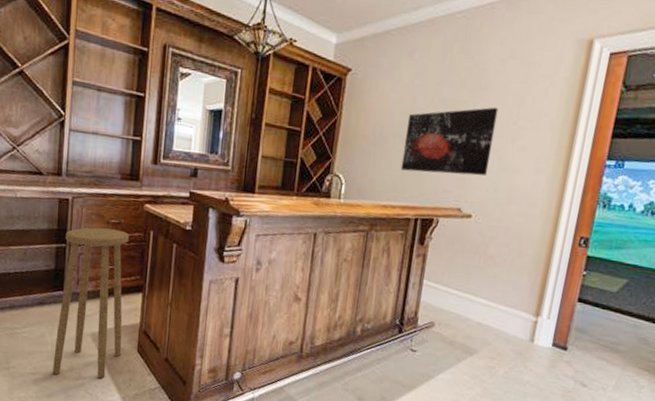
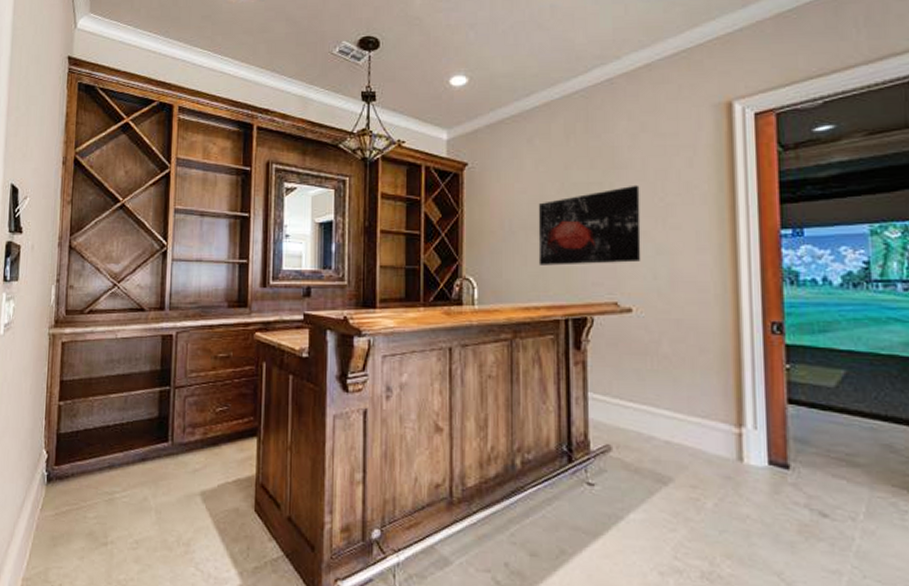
stool: present [52,227,129,379] -> none [156,364,239,550]

